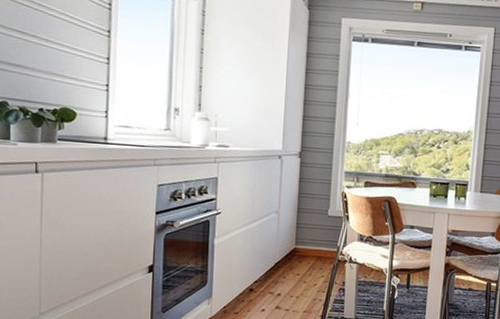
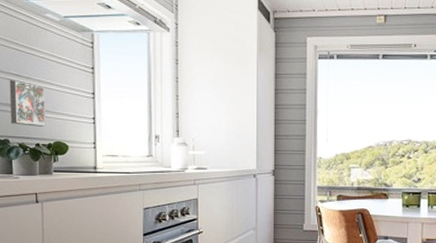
decorative tile: none [10,37,52,91] -> present [9,80,45,127]

